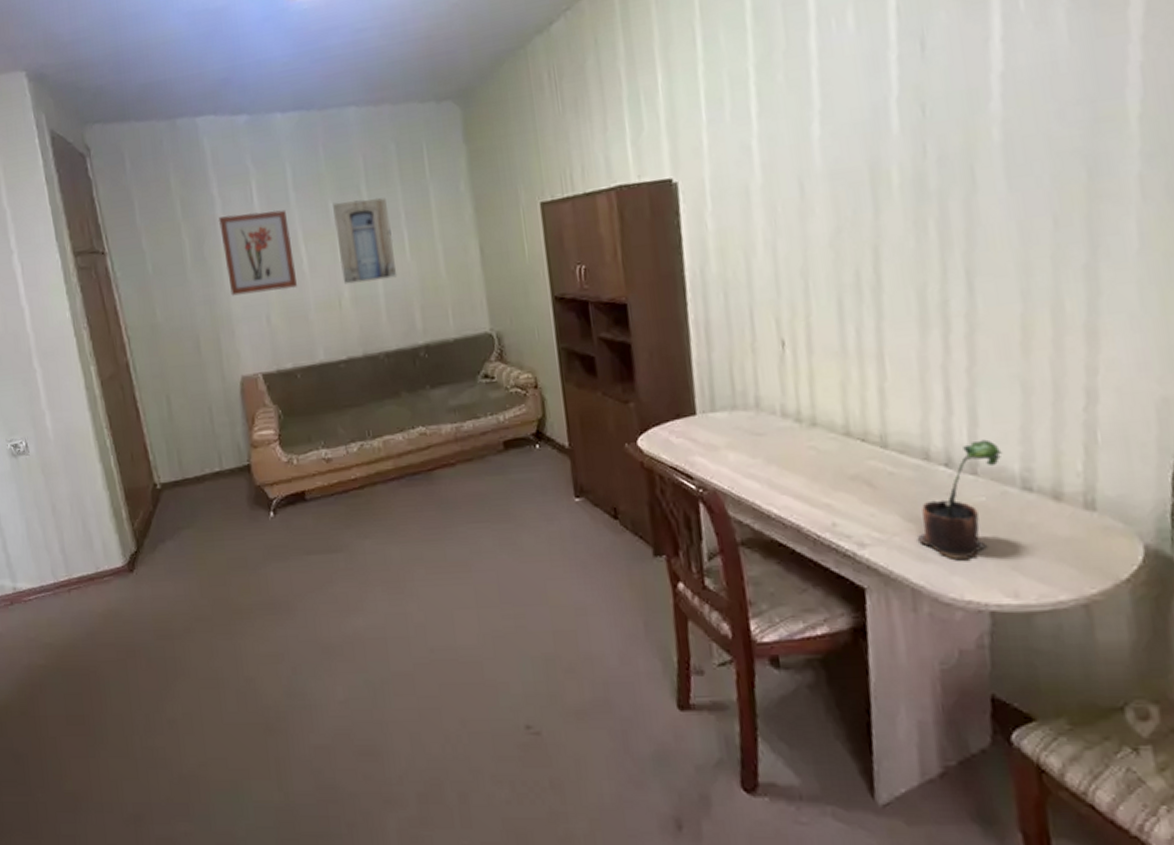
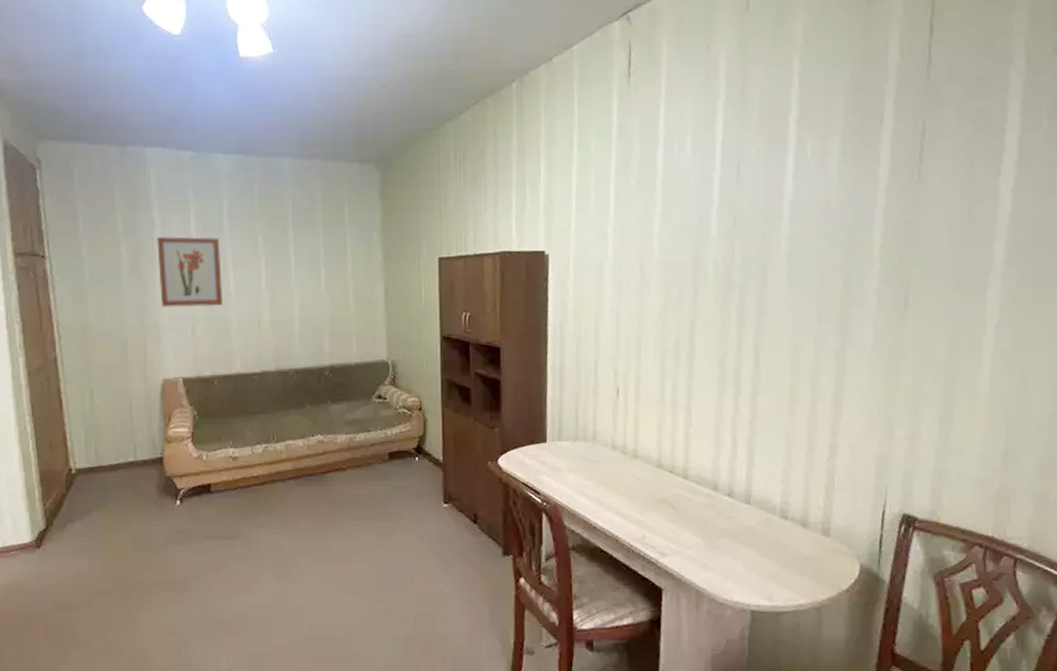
wall art: present [333,197,398,285] -> none [261,237,312,308]
potted plant: present [917,439,1003,561] -> none [703,477,769,570]

